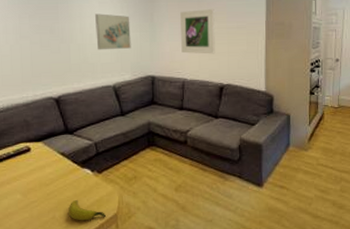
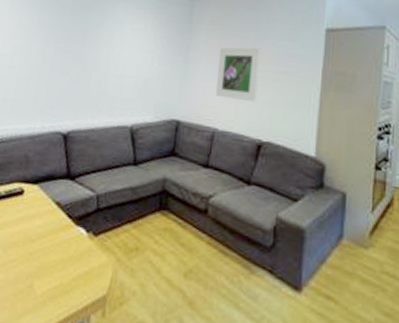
banana: present [69,200,107,221] -> none [49,267,94,299]
wall art: present [95,13,131,50] -> none [121,41,162,85]

